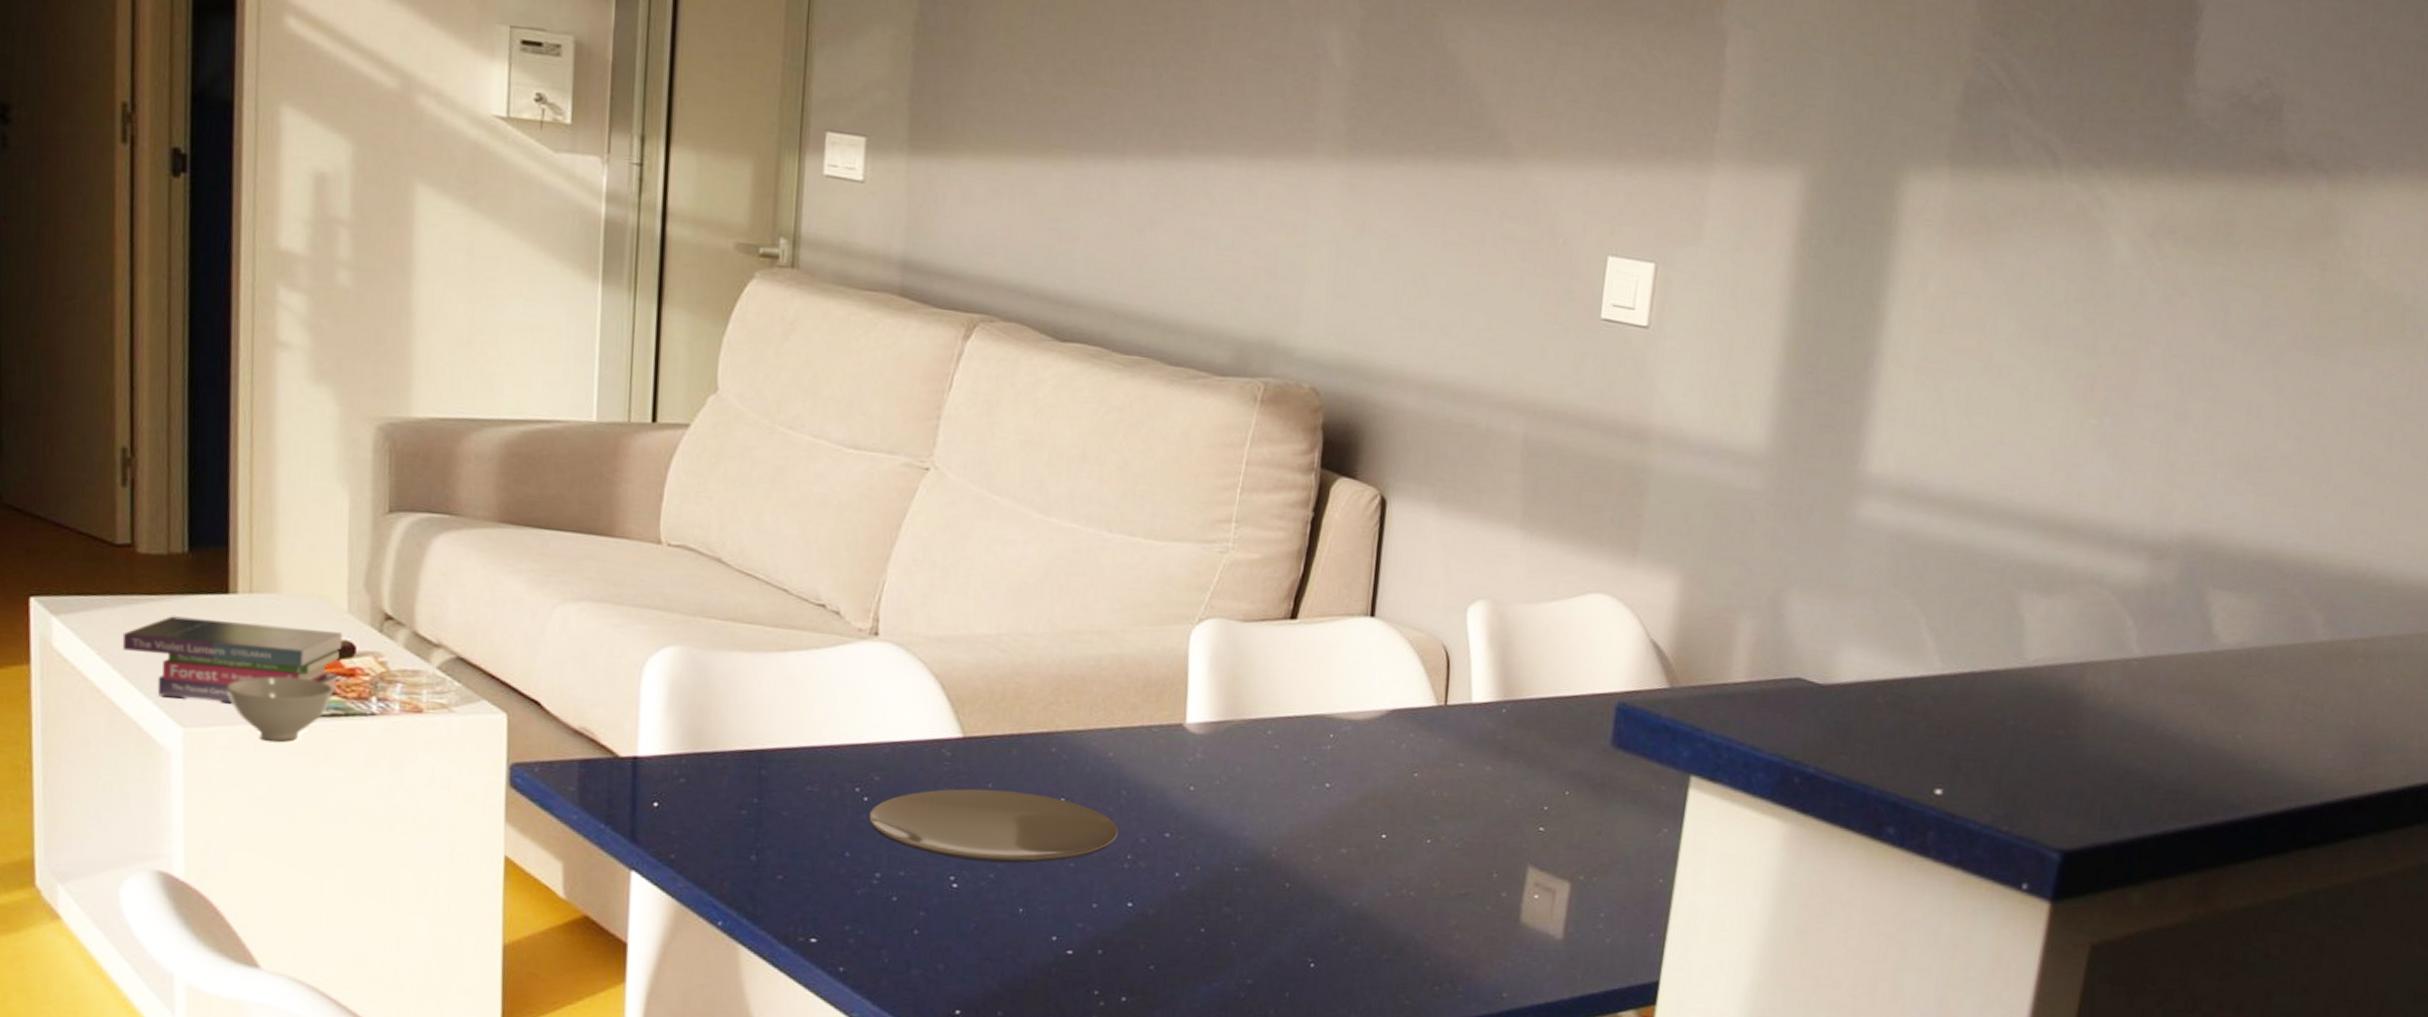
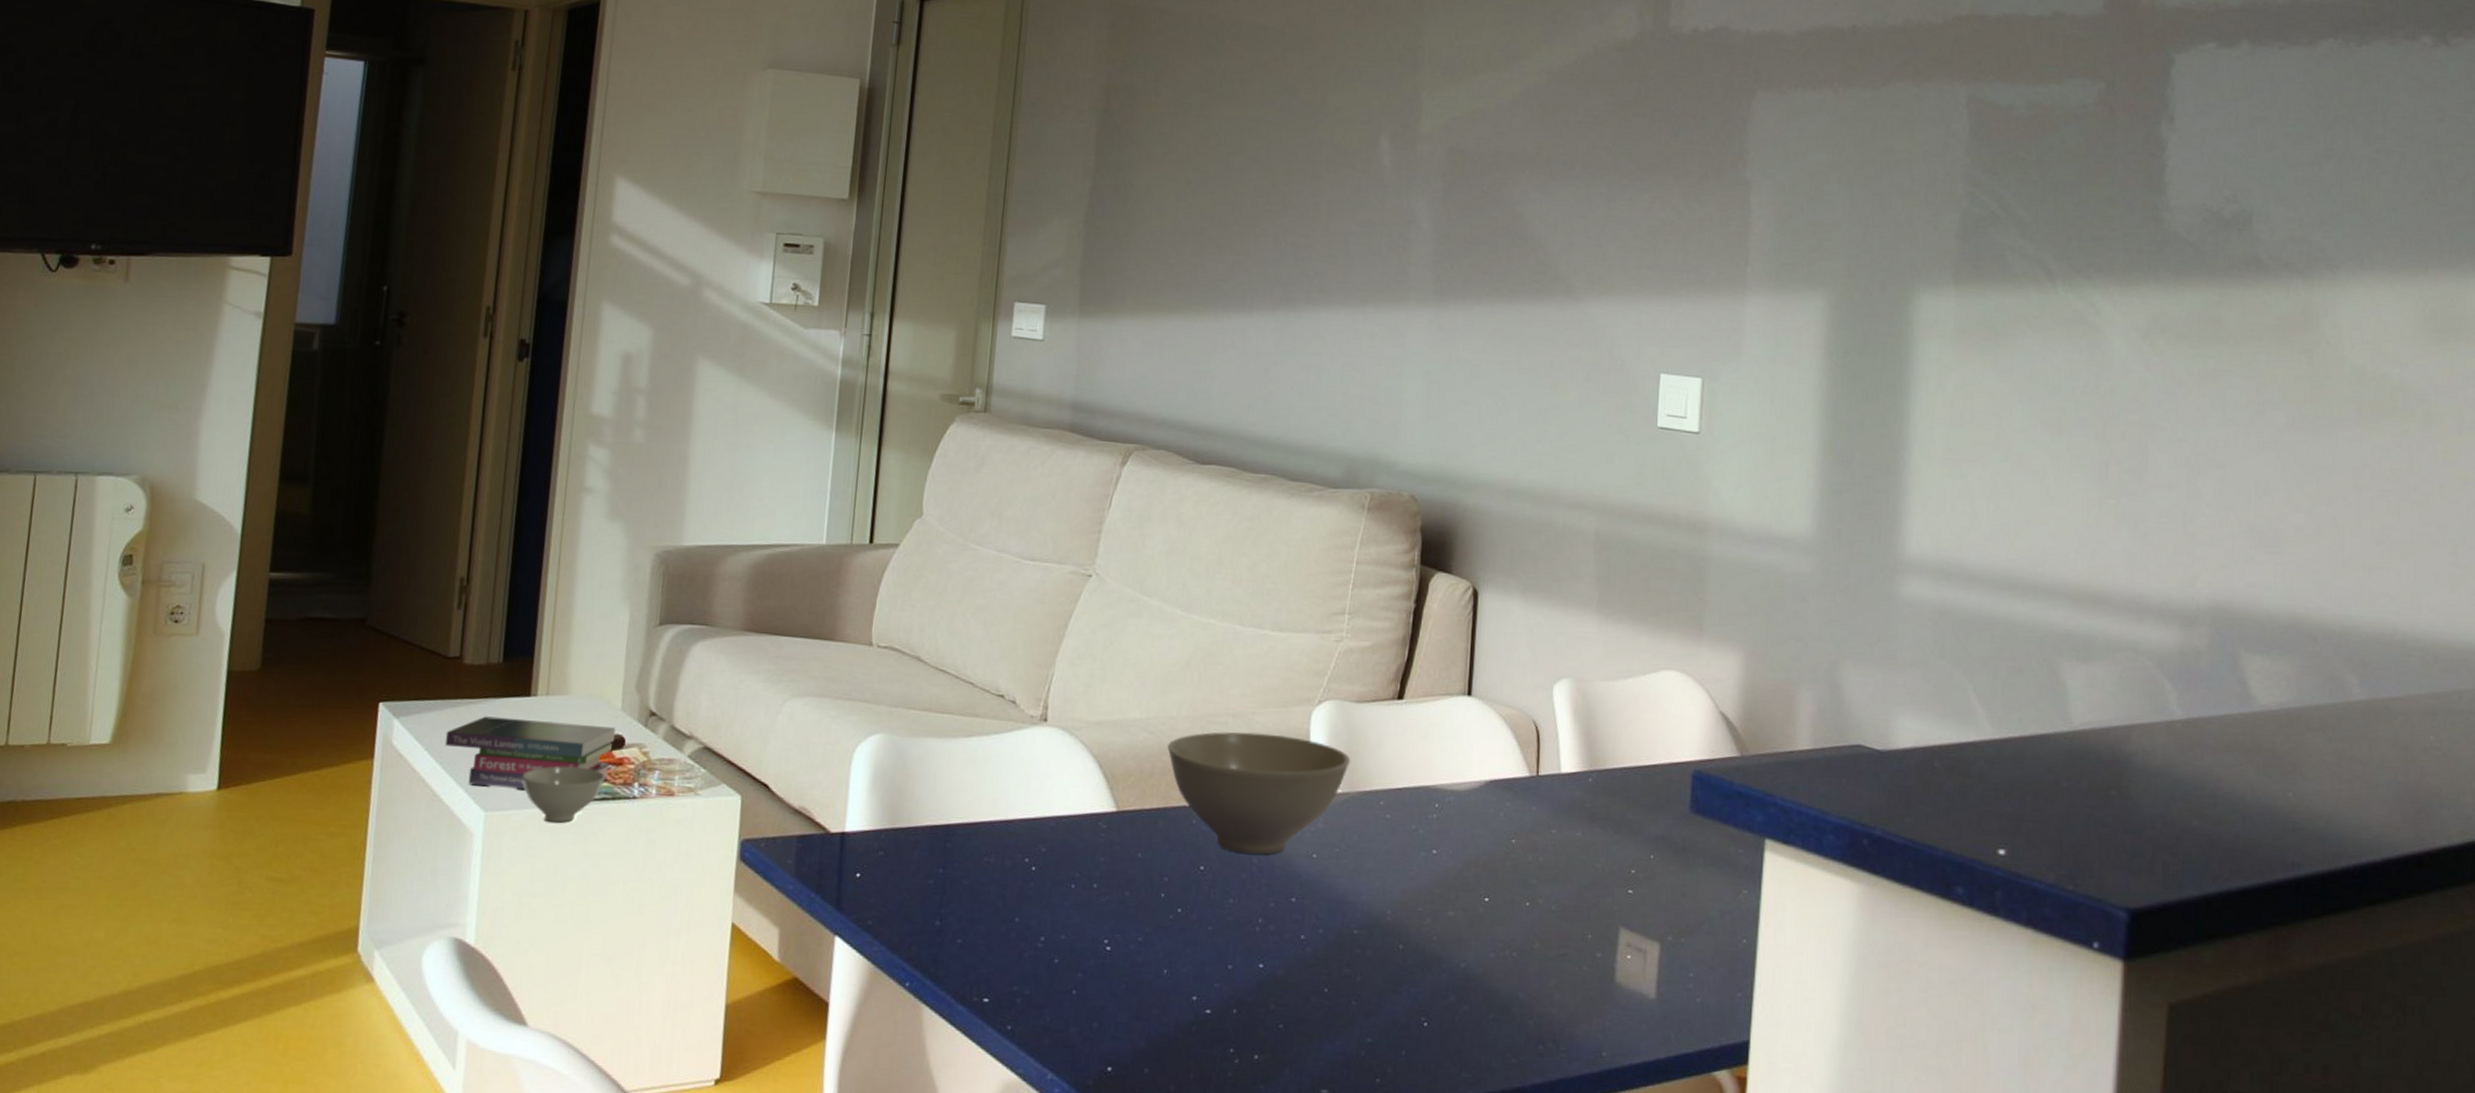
plate: present [869,788,1119,864] -> none [1036,858,1251,928]
bowl: none [1022,650,1236,787] -> present [1167,731,1351,855]

